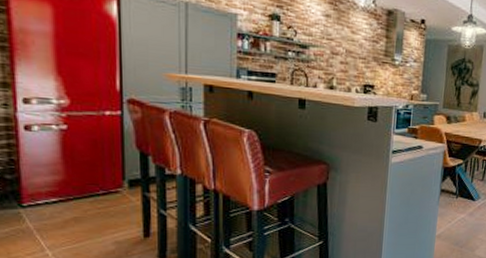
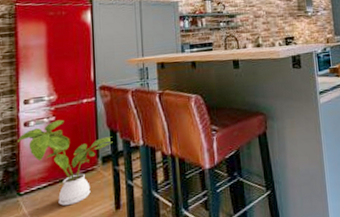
house plant: none [15,129,143,225] -> present [16,119,113,206]

